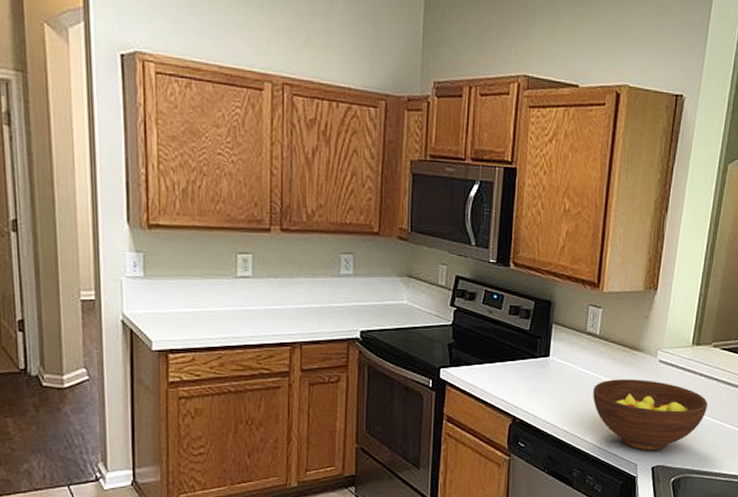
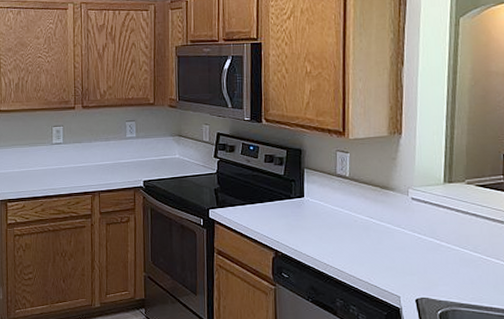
fruit bowl: present [593,379,708,451] -> none [348,216,468,284]

